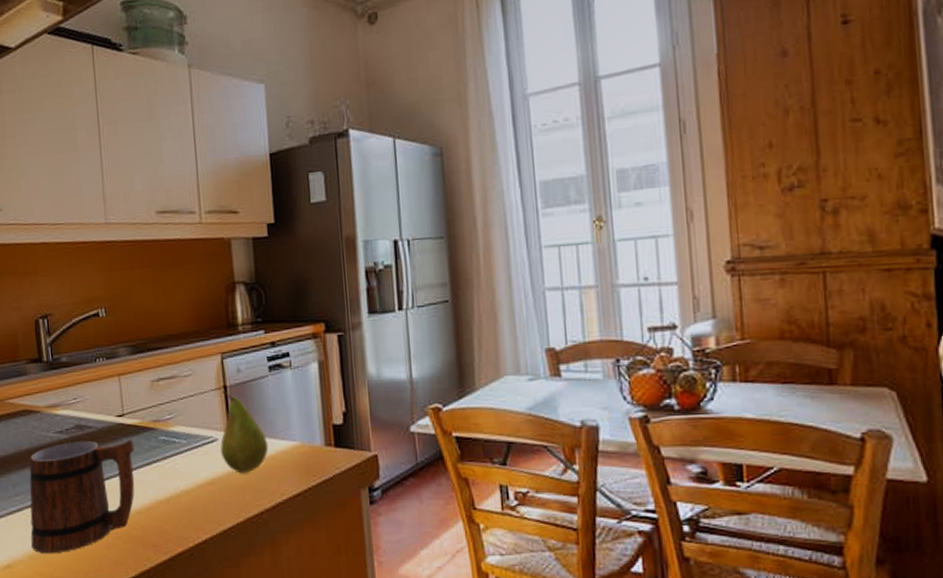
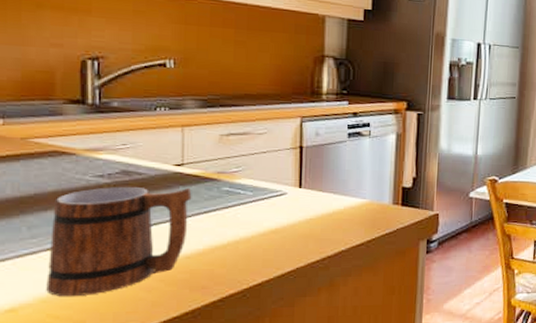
fruit: present [220,390,269,474] -> none [289,150,339,225]

